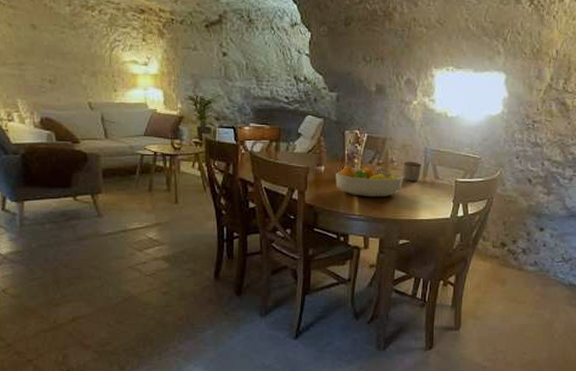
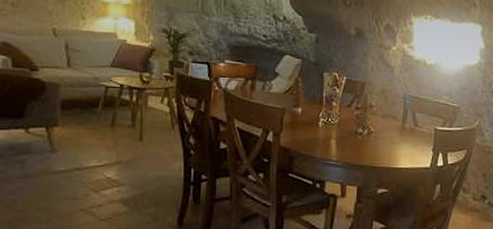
fruit bowl: present [335,165,404,198] -> none [312,108,383,143]
mug: present [402,161,421,181] -> none [381,106,400,128]

